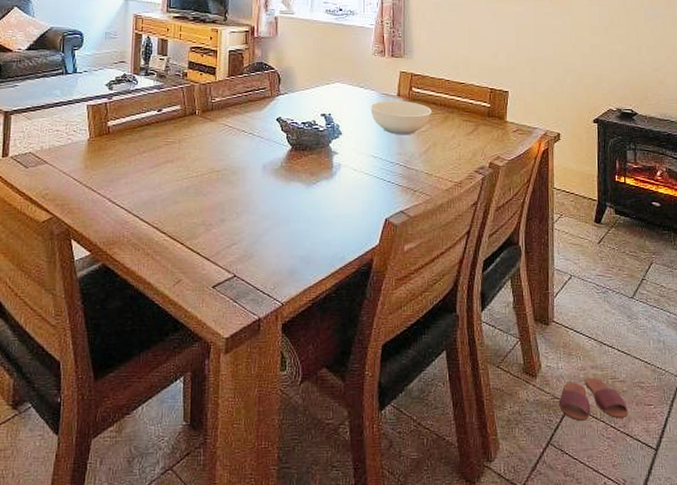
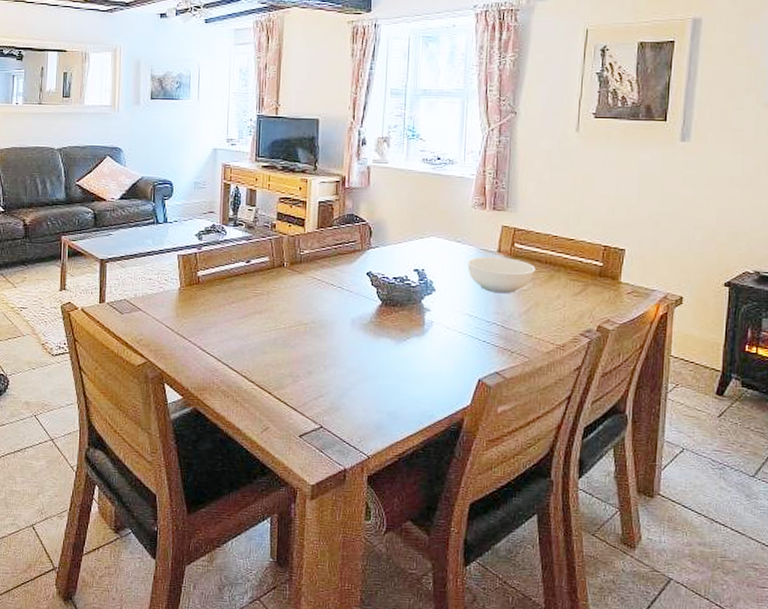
slippers: present [560,378,628,421] -> none [659,555,737,597]

